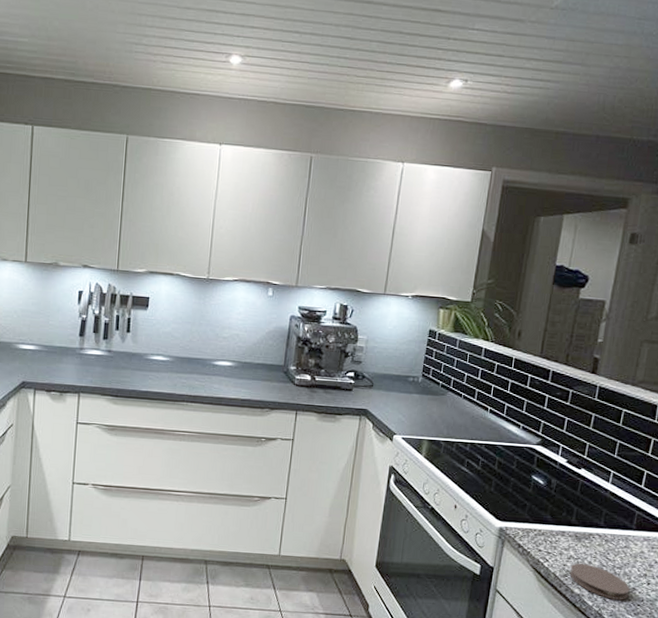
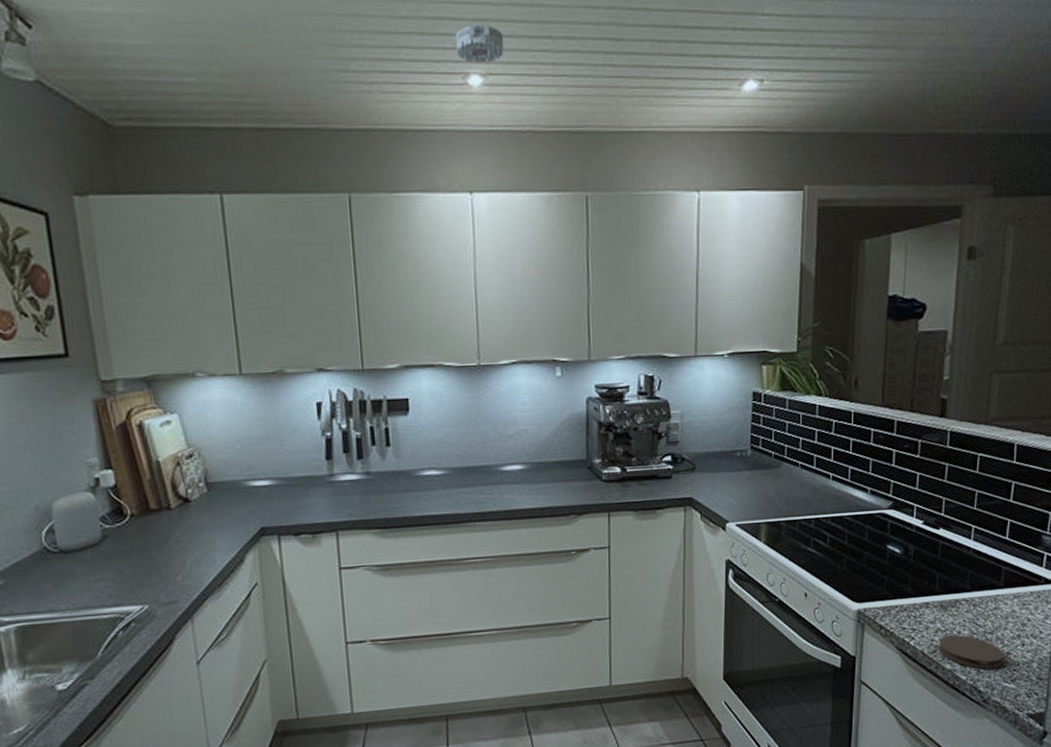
smoke detector: none [223,17,262,48] -> present [455,24,505,64]

